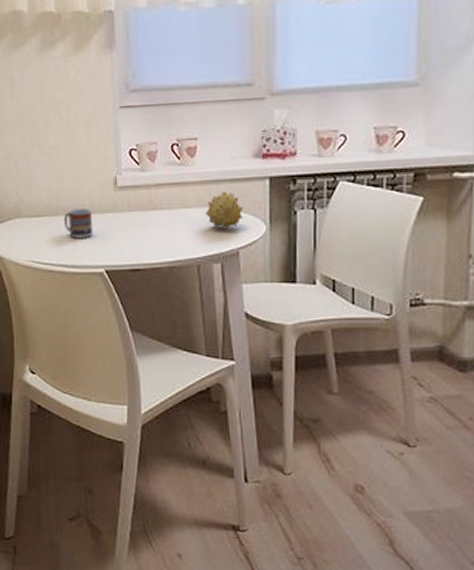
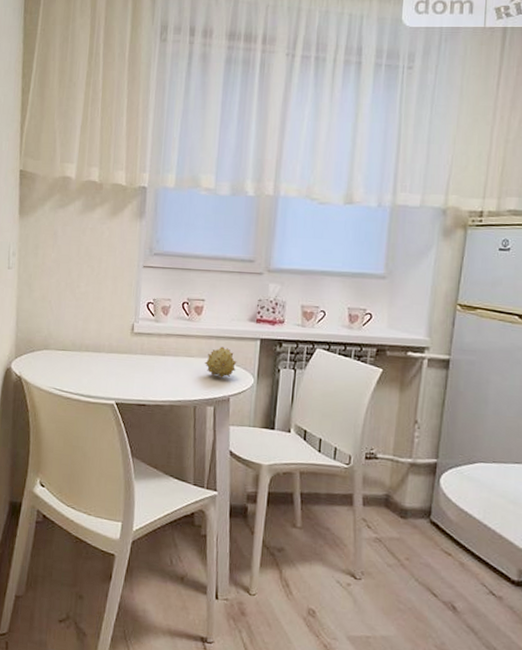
cup: present [63,209,93,238] -> none [84,347,110,373]

